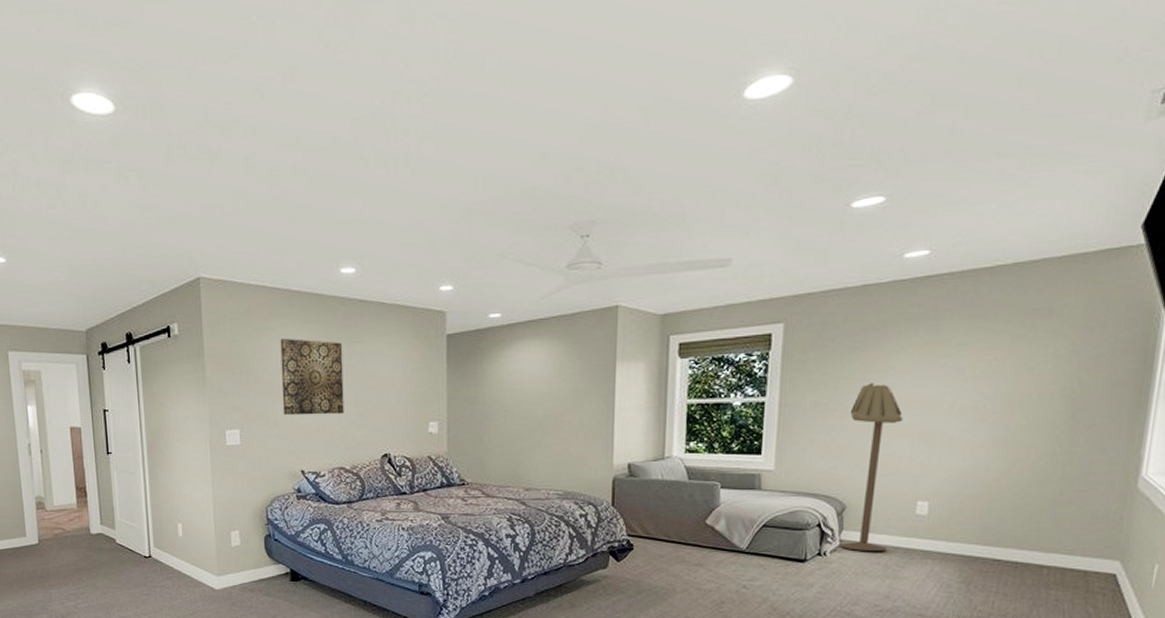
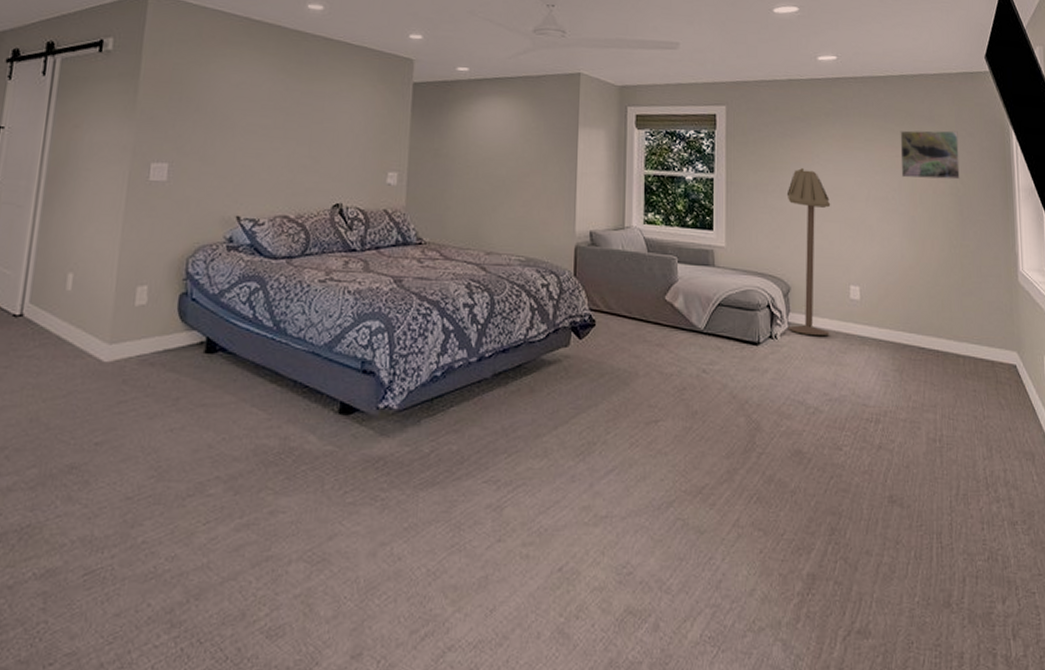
wall art: present [280,338,344,416] -> none [223,67,302,156]
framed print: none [998,323,1085,383] -> present [900,130,960,180]

